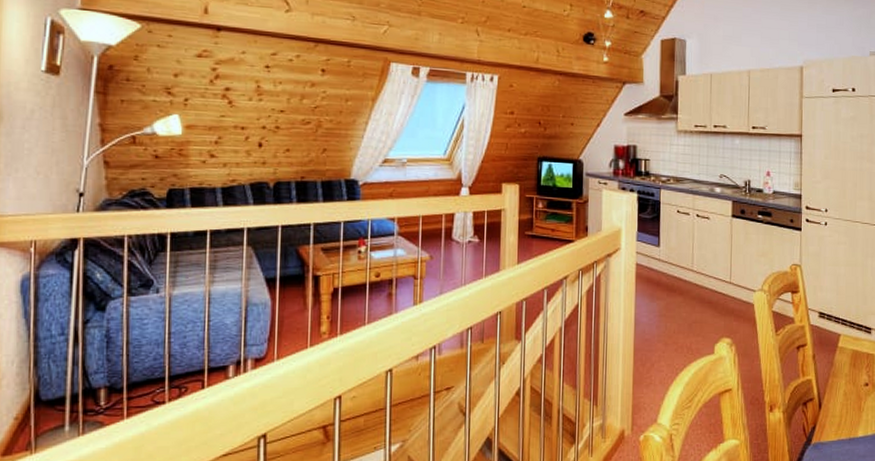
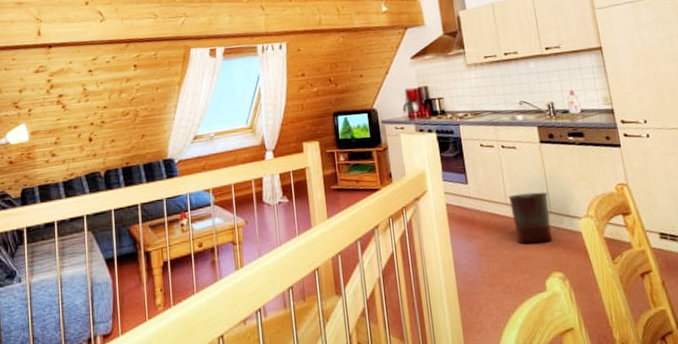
waste bin: none [694,262,730,311] -> present [508,192,553,245]

